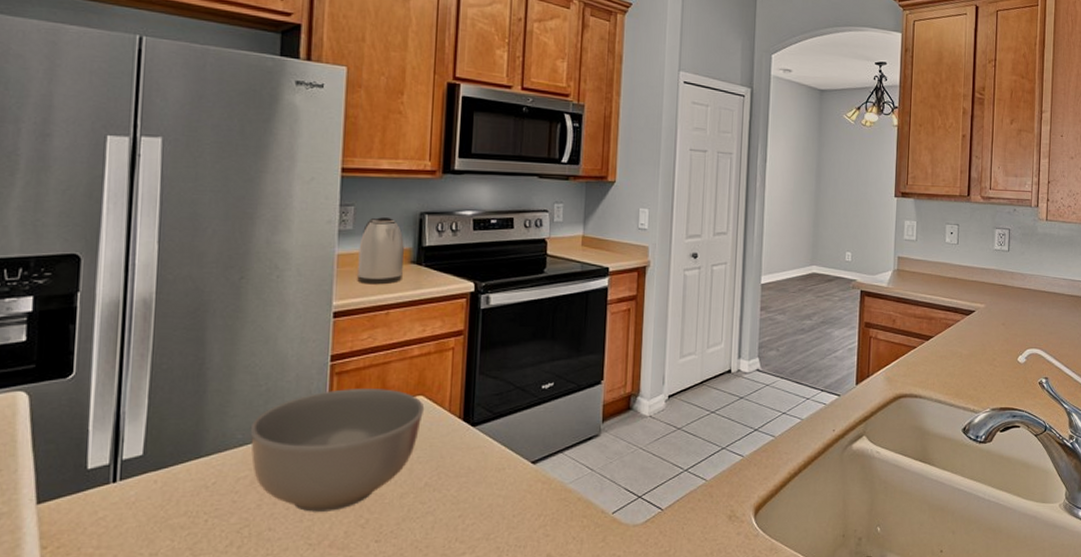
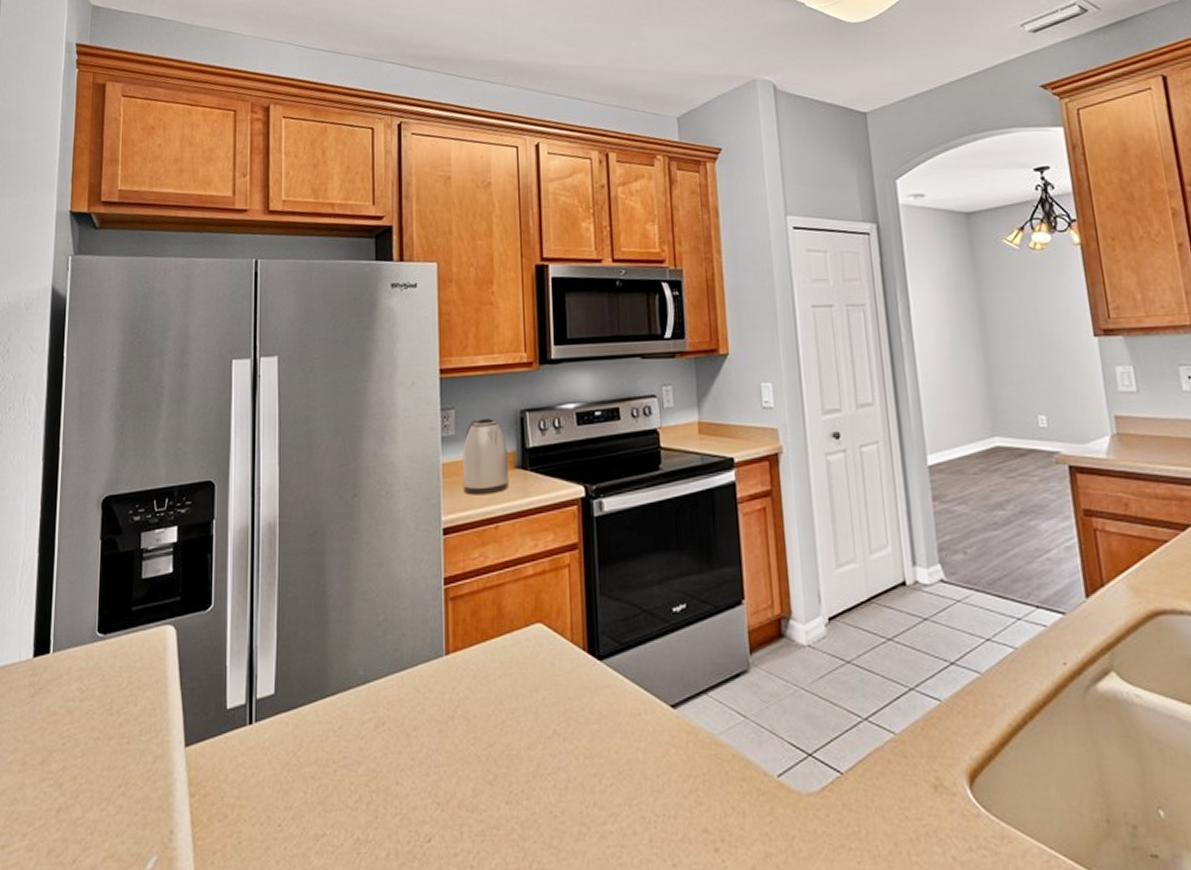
bowl: present [250,389,425,512] -> none [371,615,545,764]

